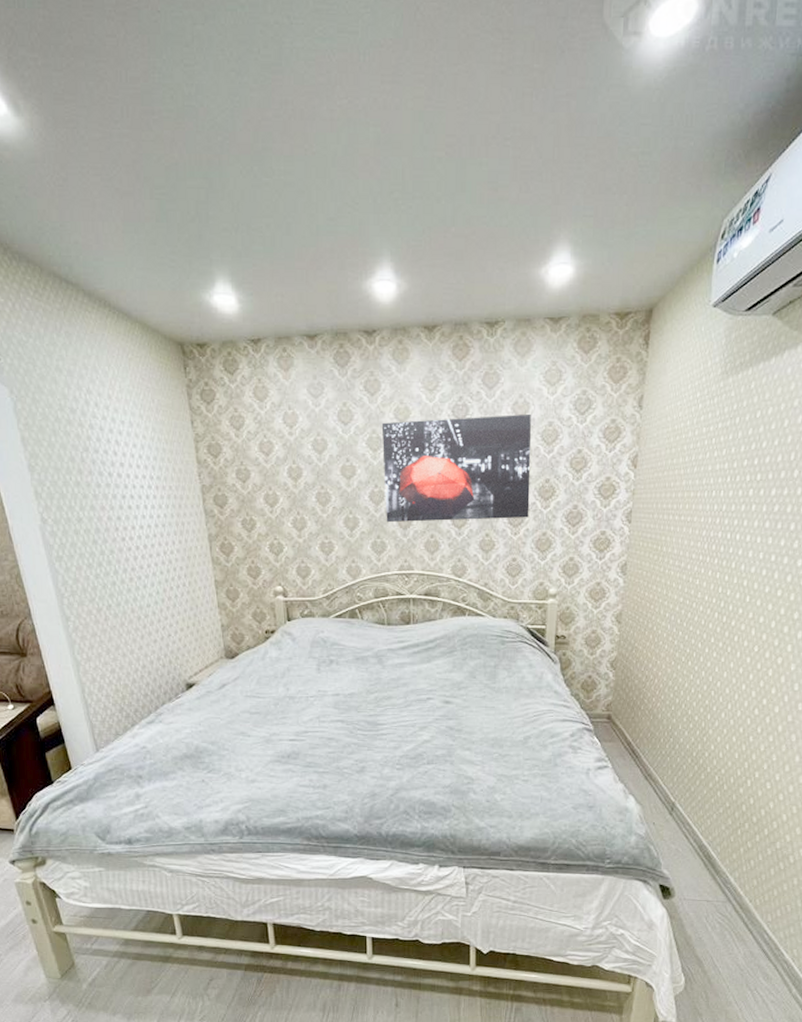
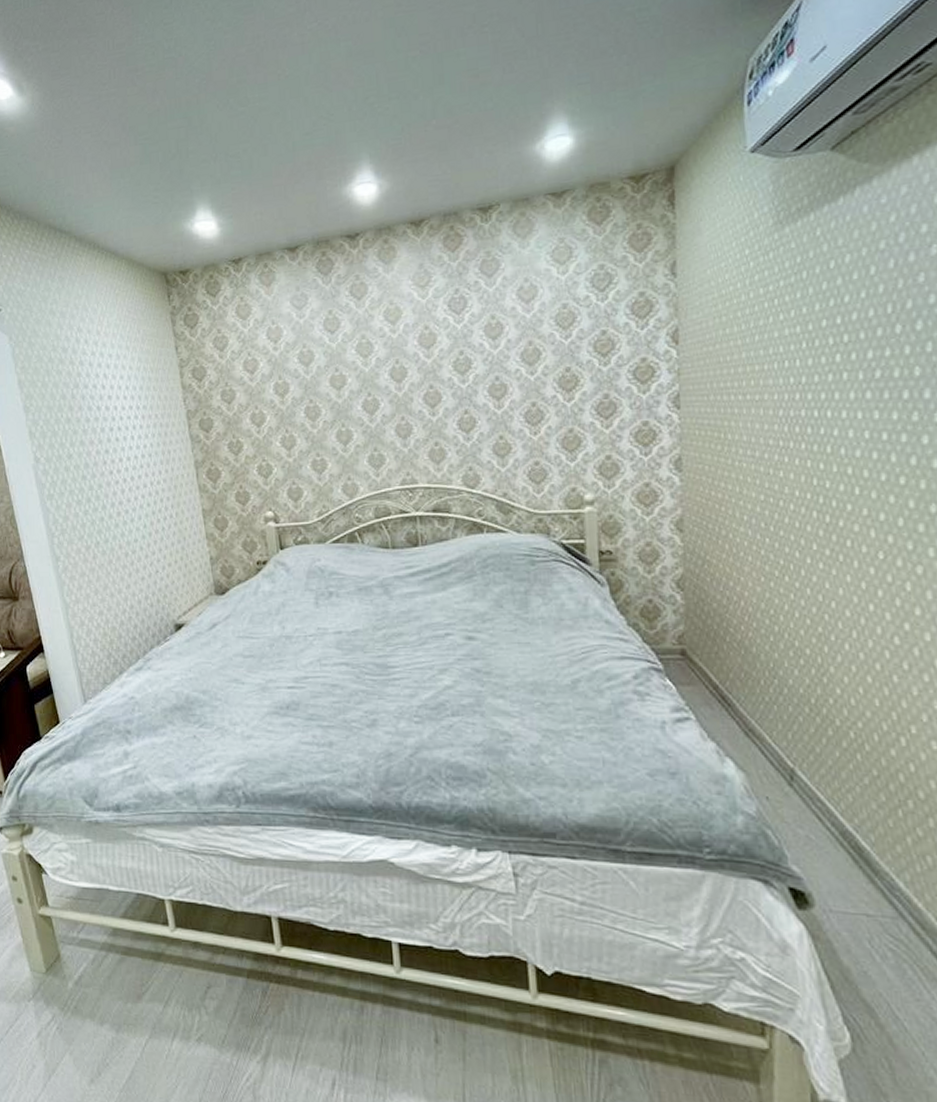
wall art: present [381,413,531,523] -> none [371,297,550,433]

